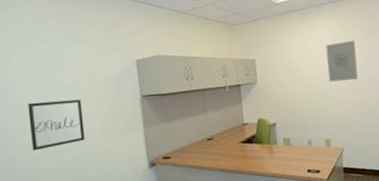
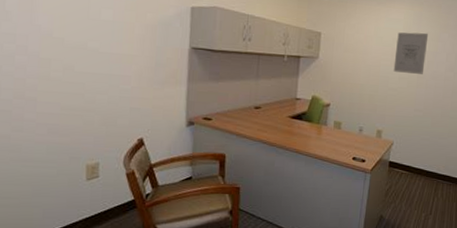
wall art: present [28,99,85,151] -> none [57,30,122,85]

